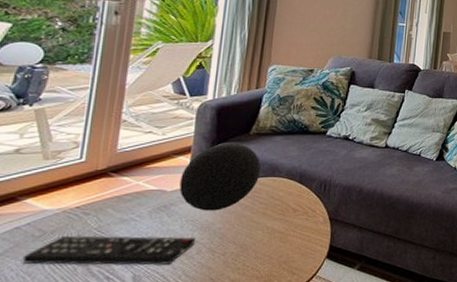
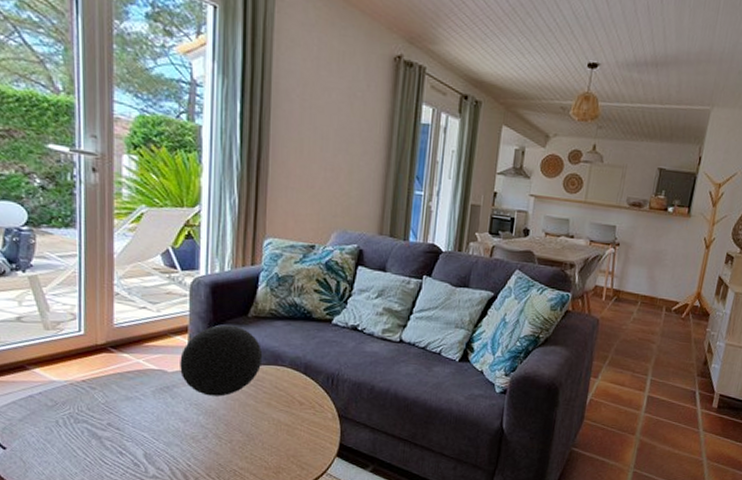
remote control: present [22,235,195,265] -> none [40,408,200,446]

